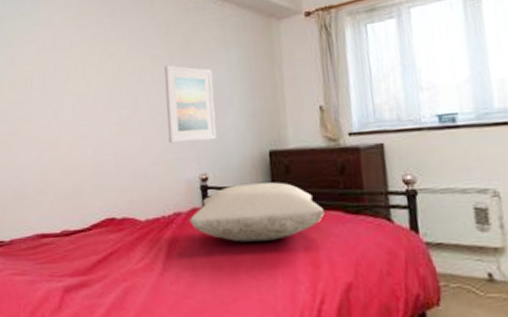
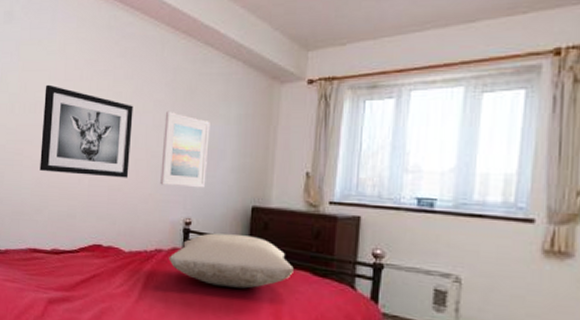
wall art: none [34,56,134,149] -> present [40,84,134,178]

